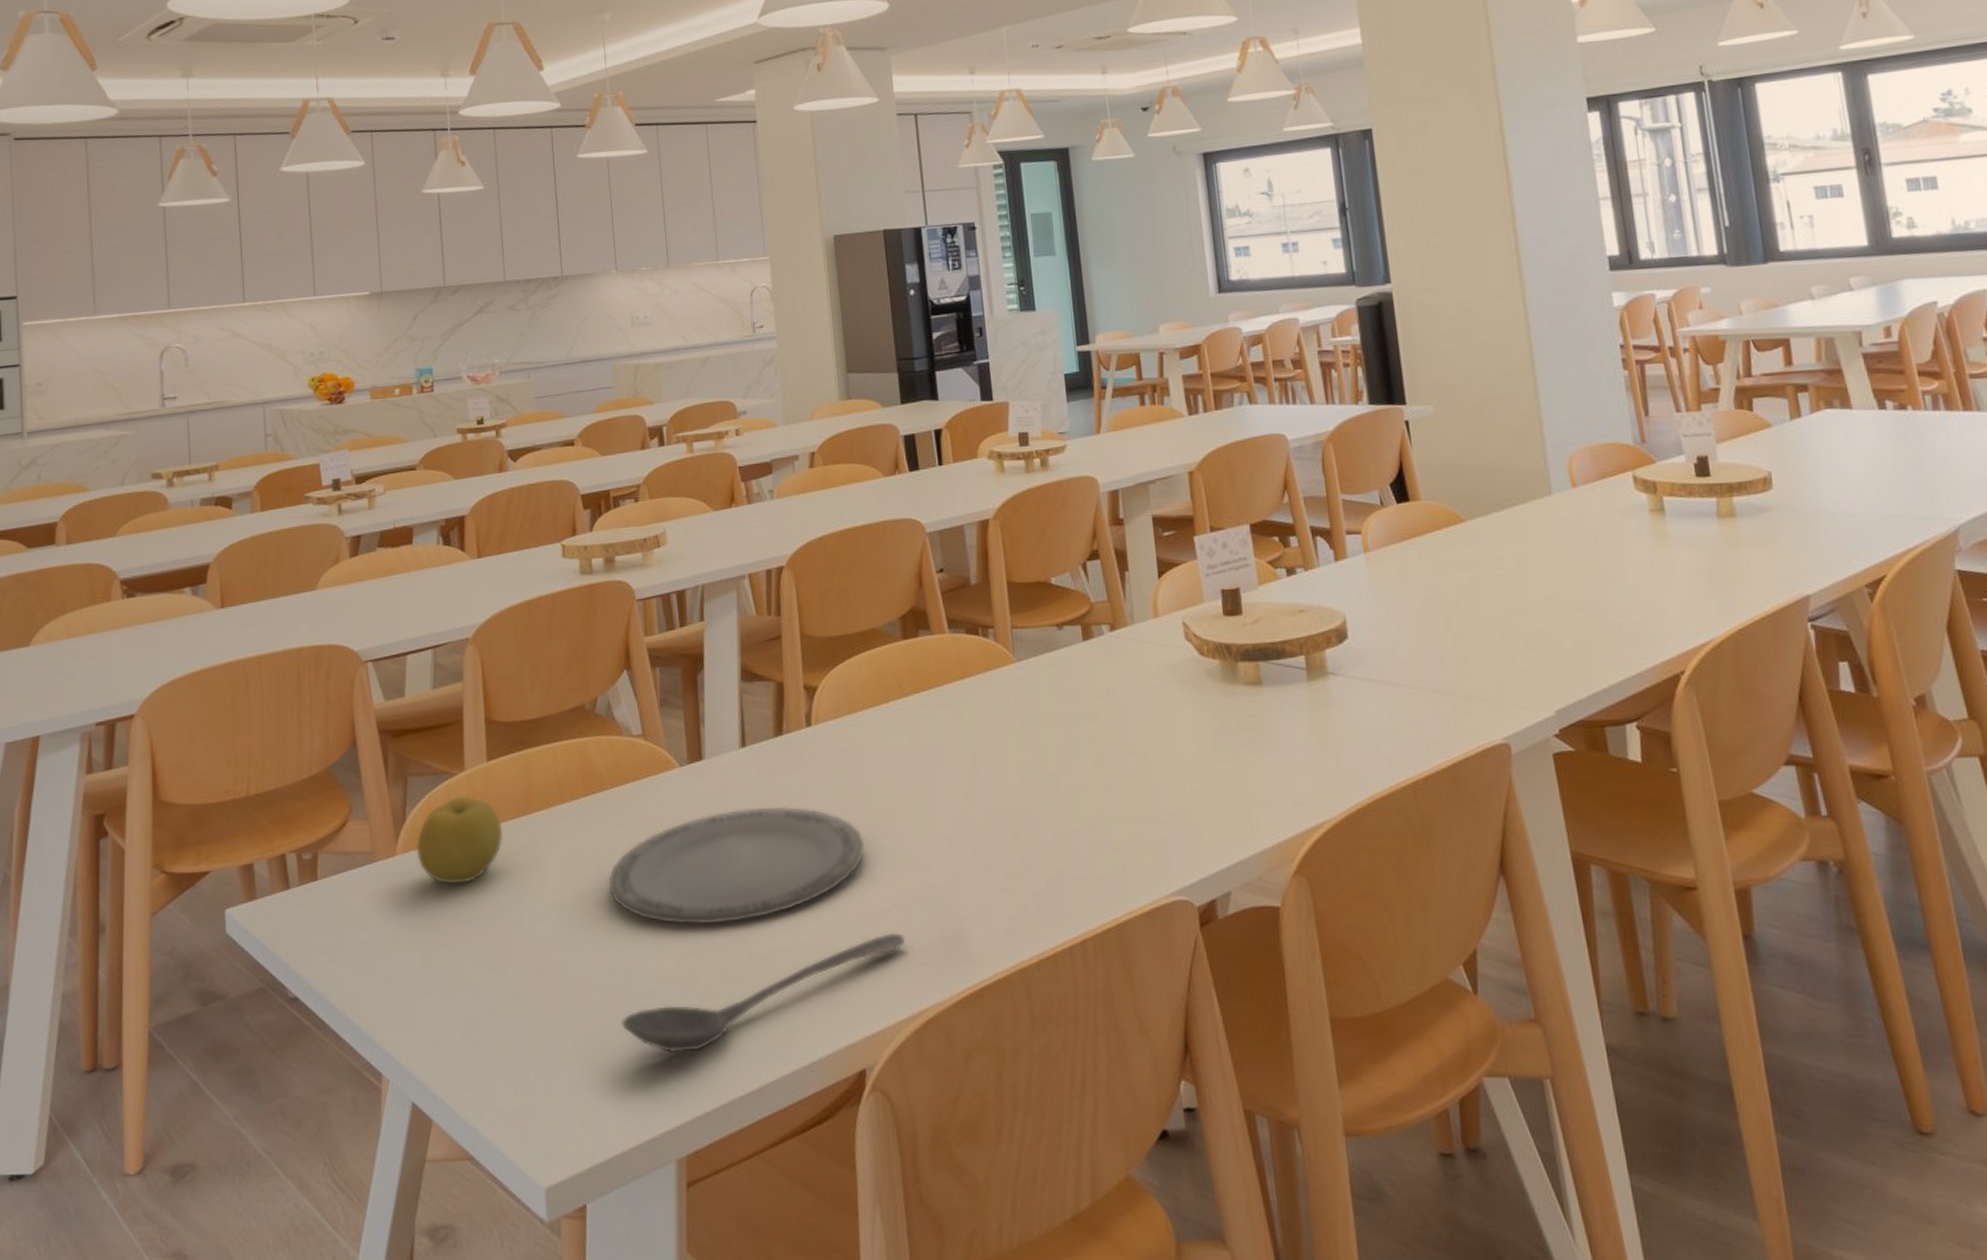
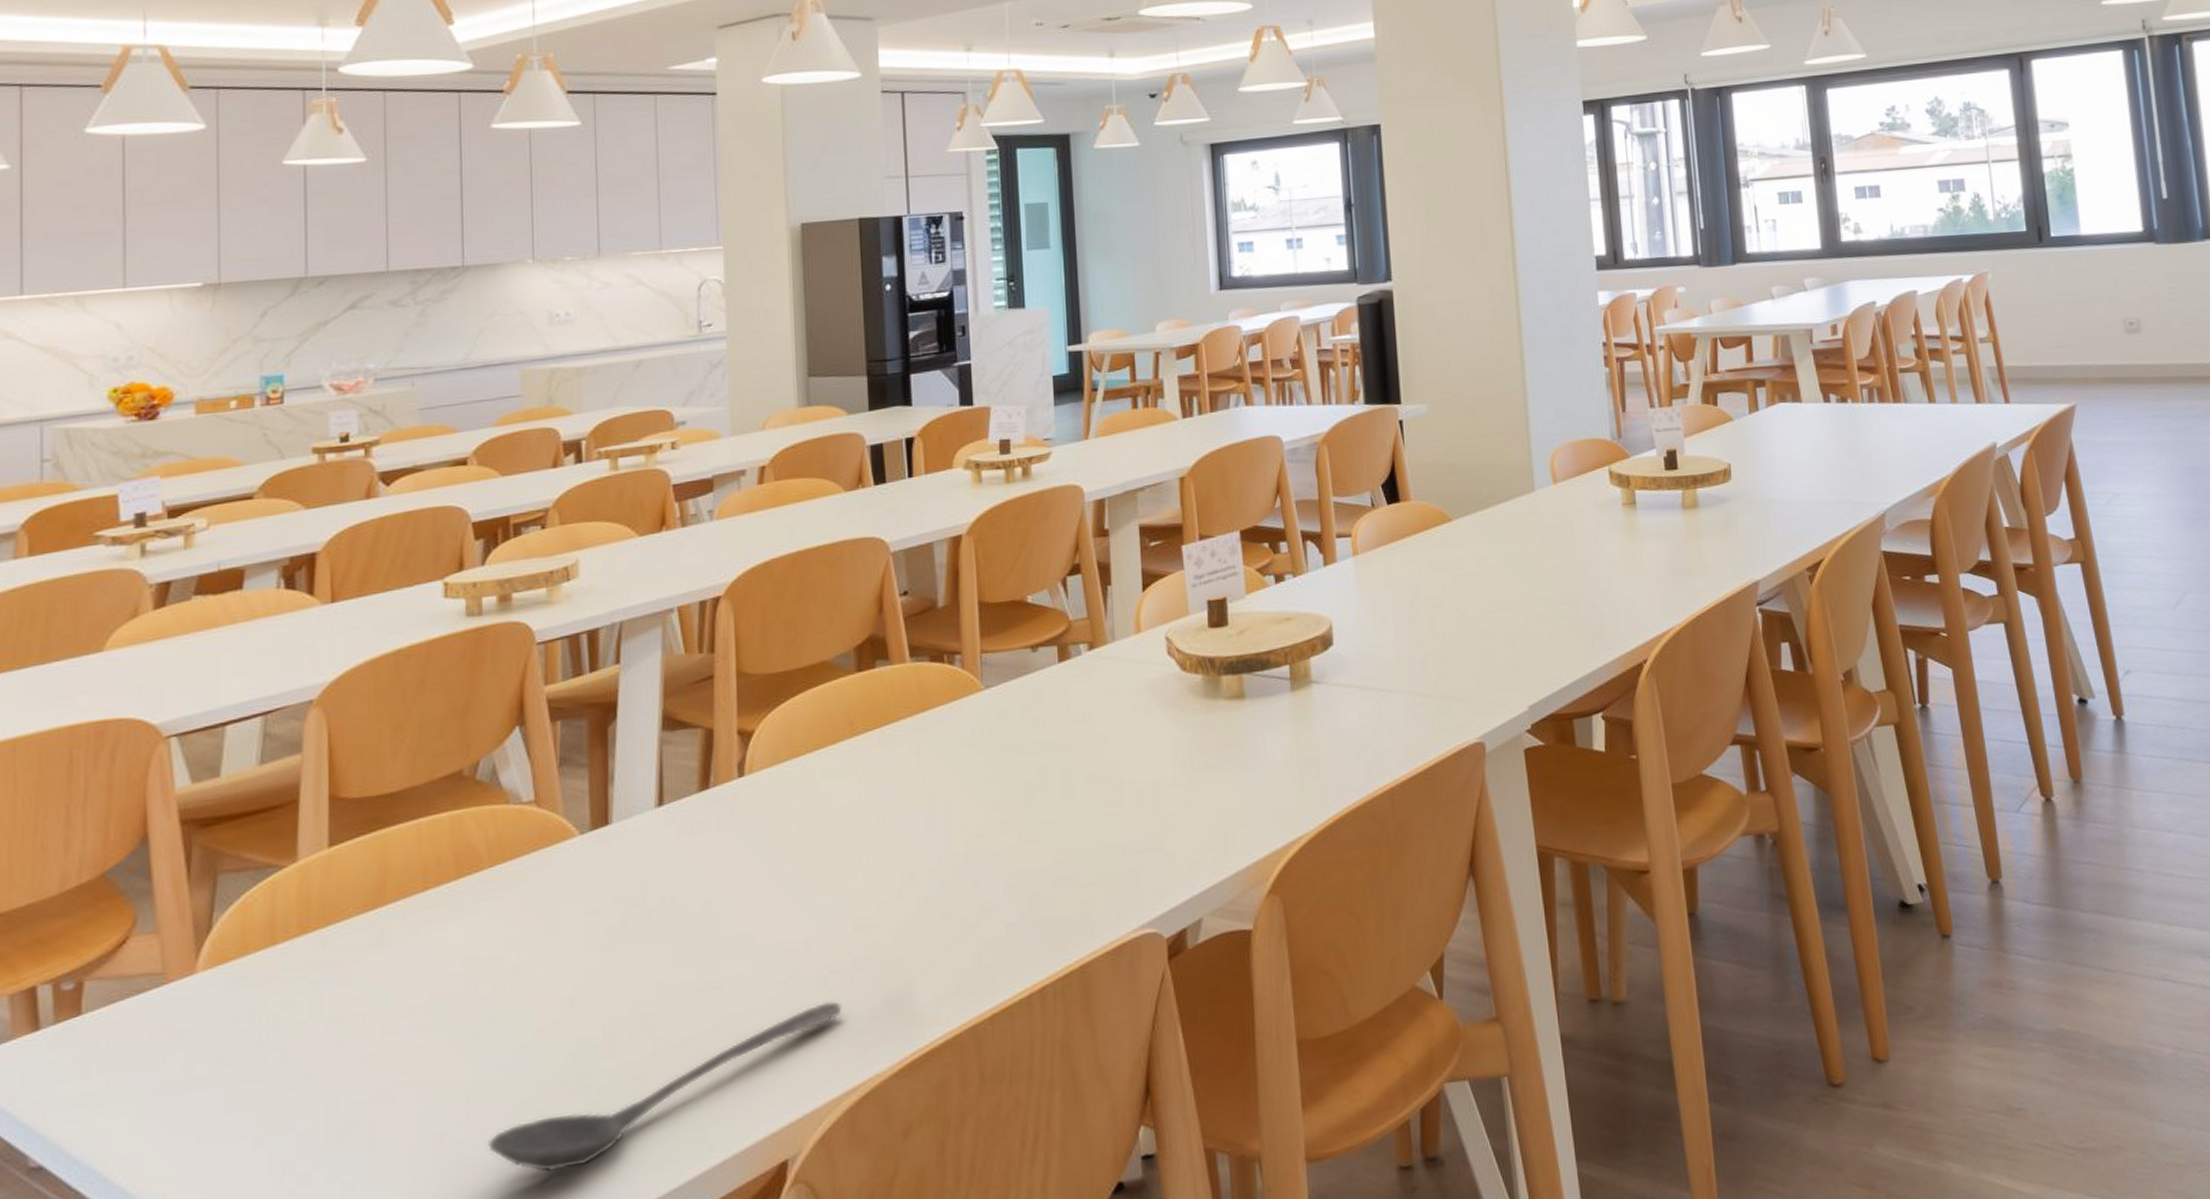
fruit: present [415,795,504,884] -> none [224,891,345,1002]
plate: present [608,806,865,925] -> none [481,869,800,1020]

